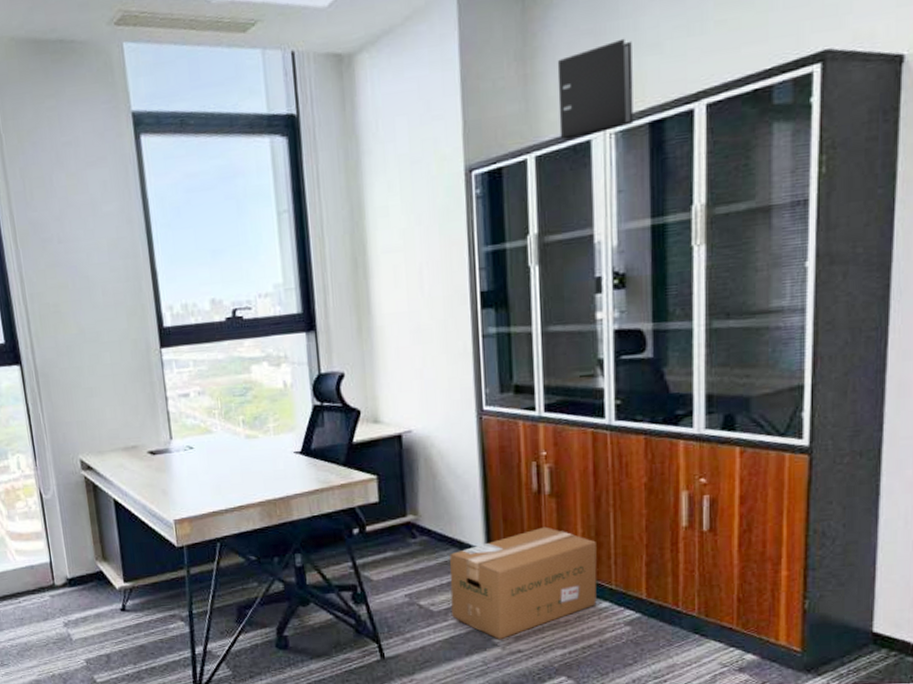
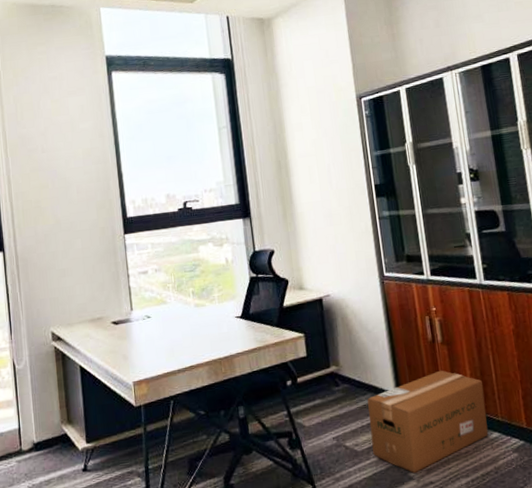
binder: present [557,38,634,140] -> none [414,12,470,77]

